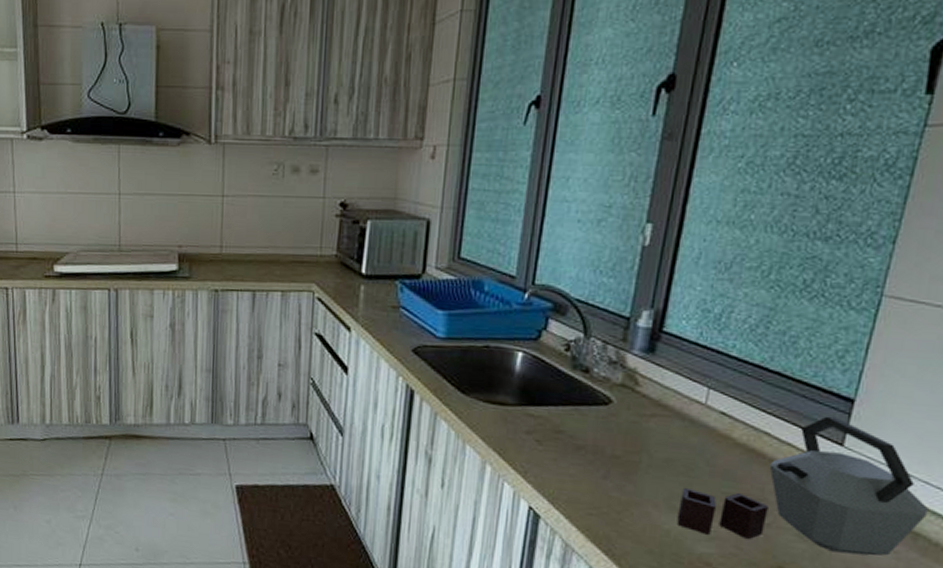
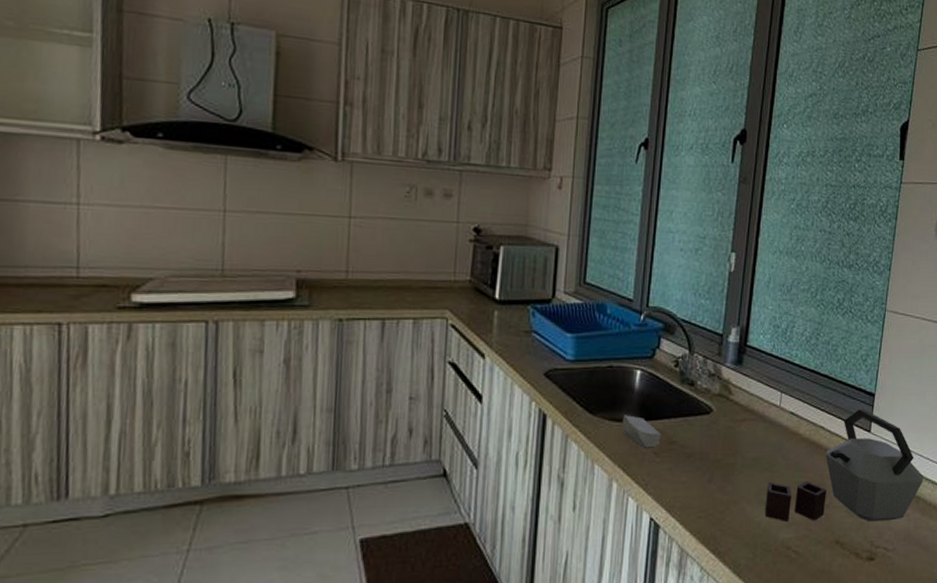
soap bar: none [498,398,545,435] -> present [622,415,661,448]

